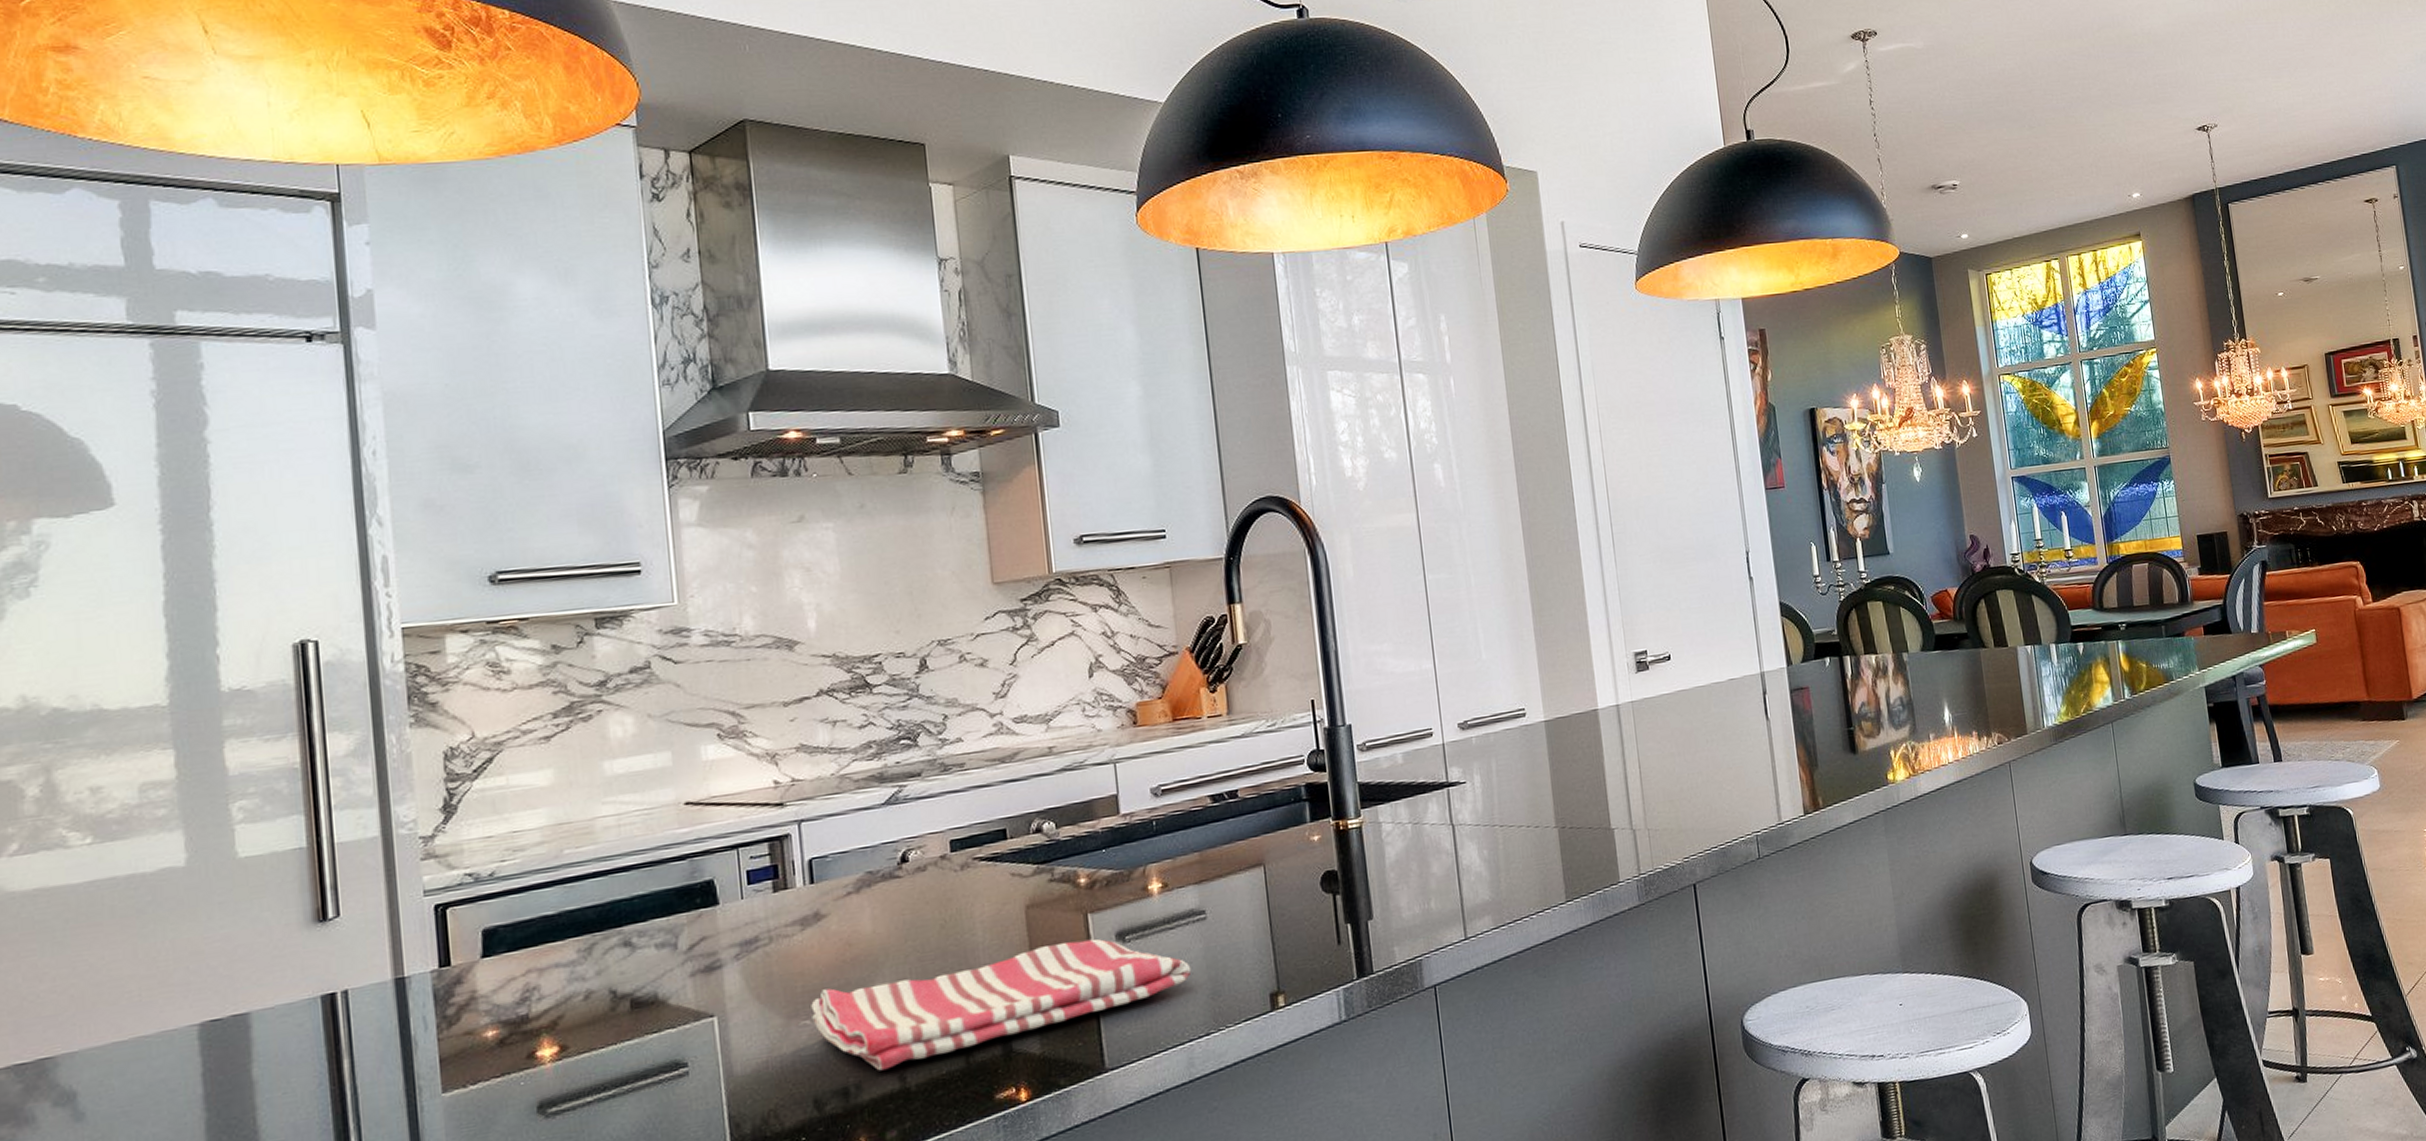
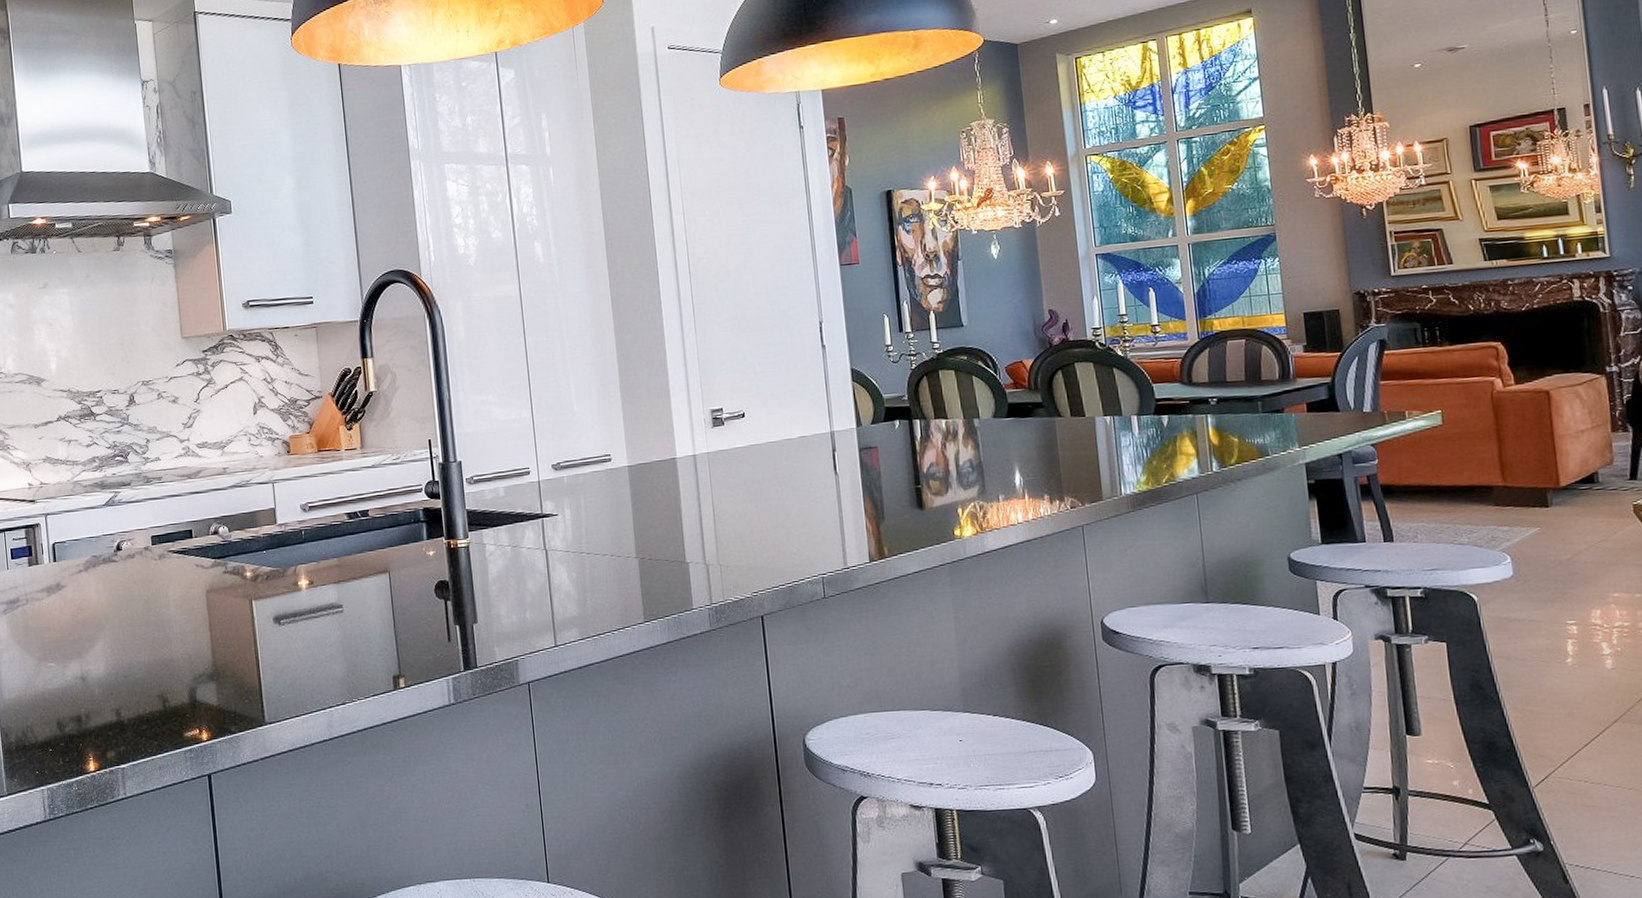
dish towel: present [810,938,1192,1071] -> none [54,620,332,706]

